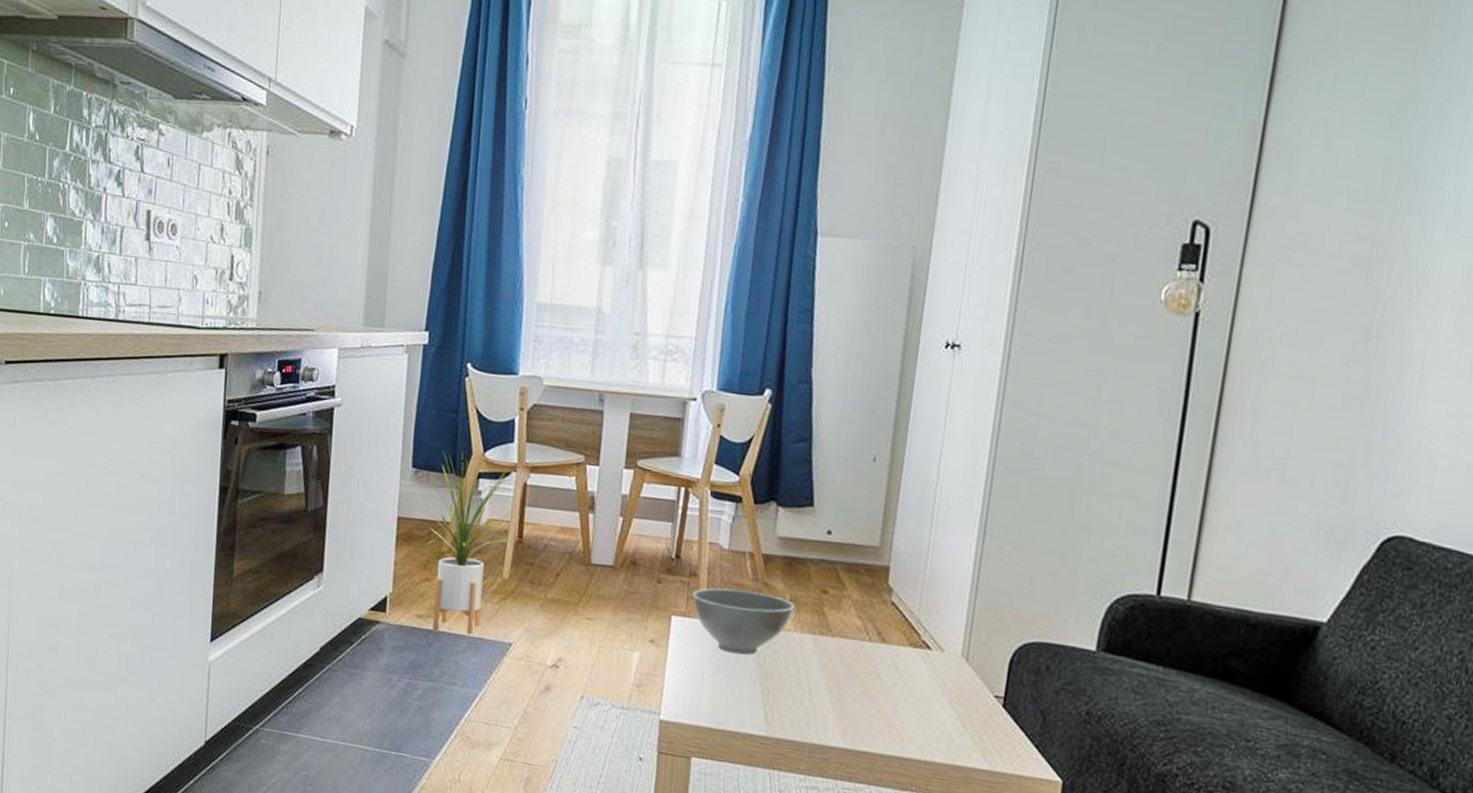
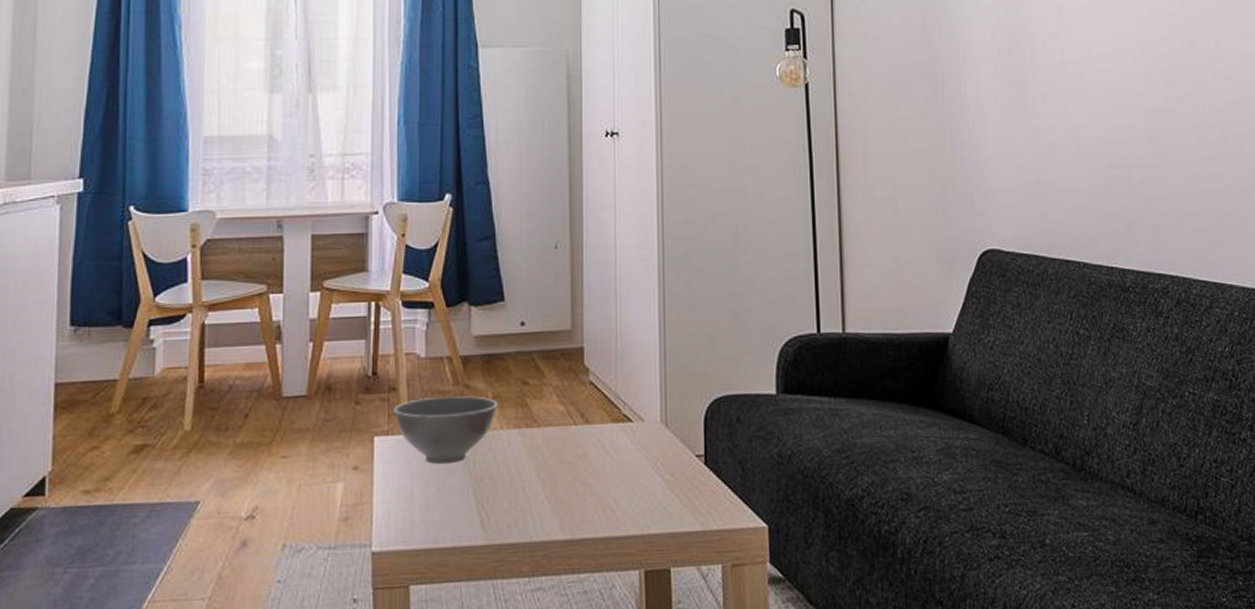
house plant: present [412,451,511,635] -> none [71,300,191,506]

